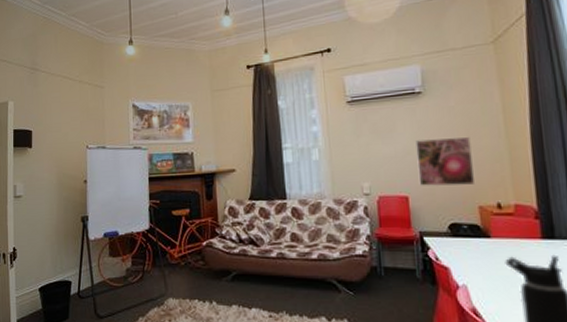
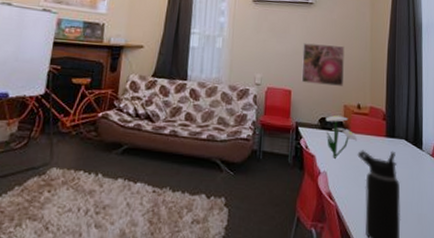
flower: none [456,219,503,269] -> present [325,115,358,159]

